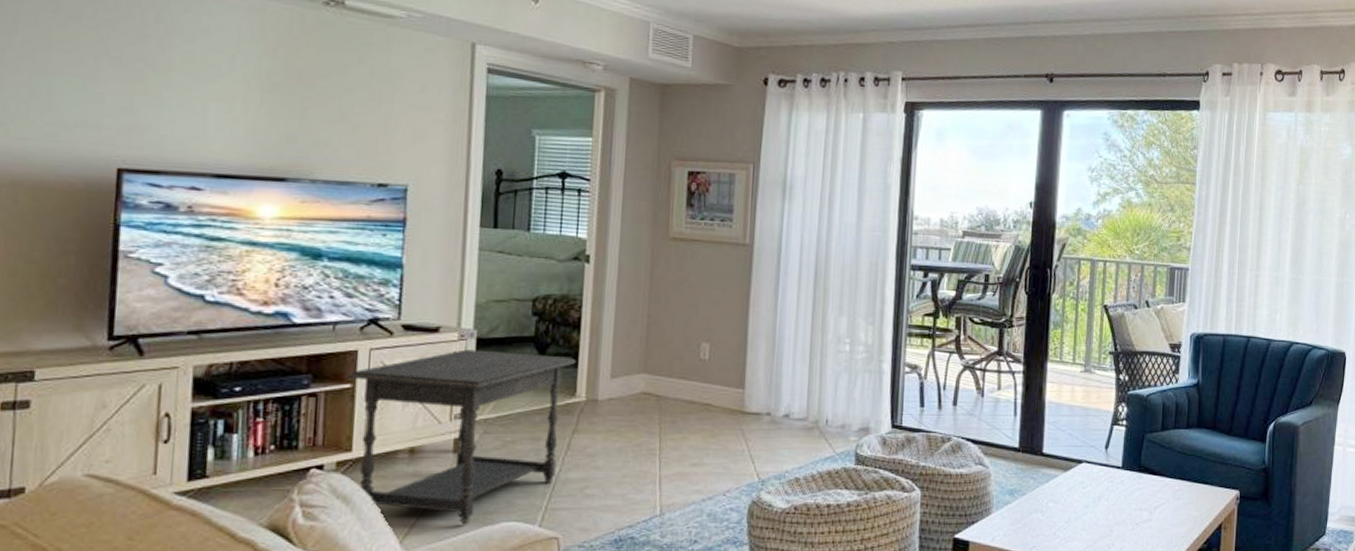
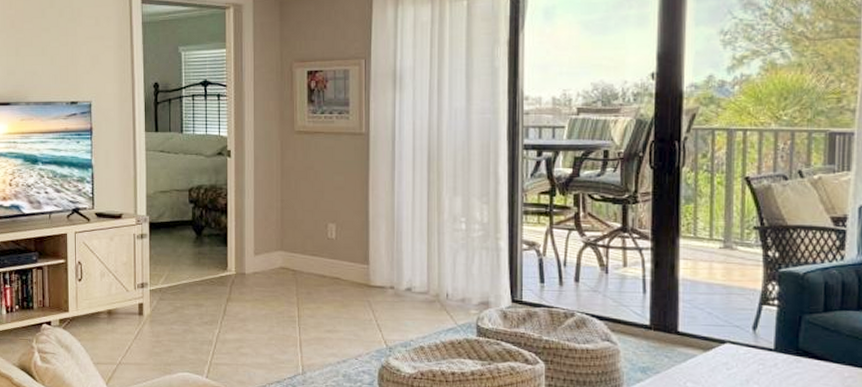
side table: present [348,349,577,525] -> none [62,232,226,373]

